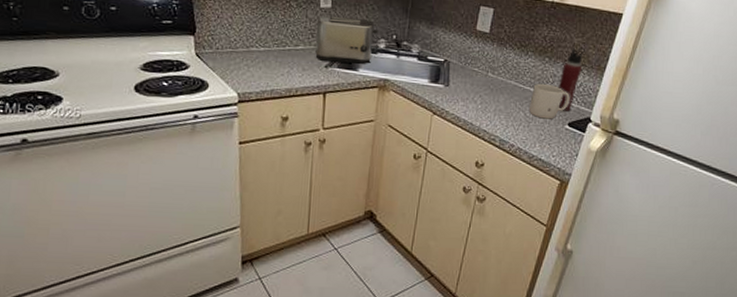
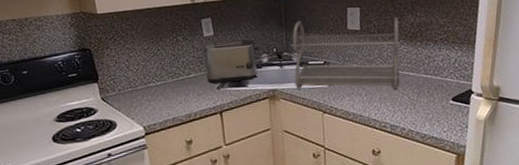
dish rack: none [408,10,533,105] -> present [290,16,401,91]
mug: present [529,83,570,119] -> none [411,65,449,99]
water bottle: present [558,47,586,111] -> none [434,26,454,88]

